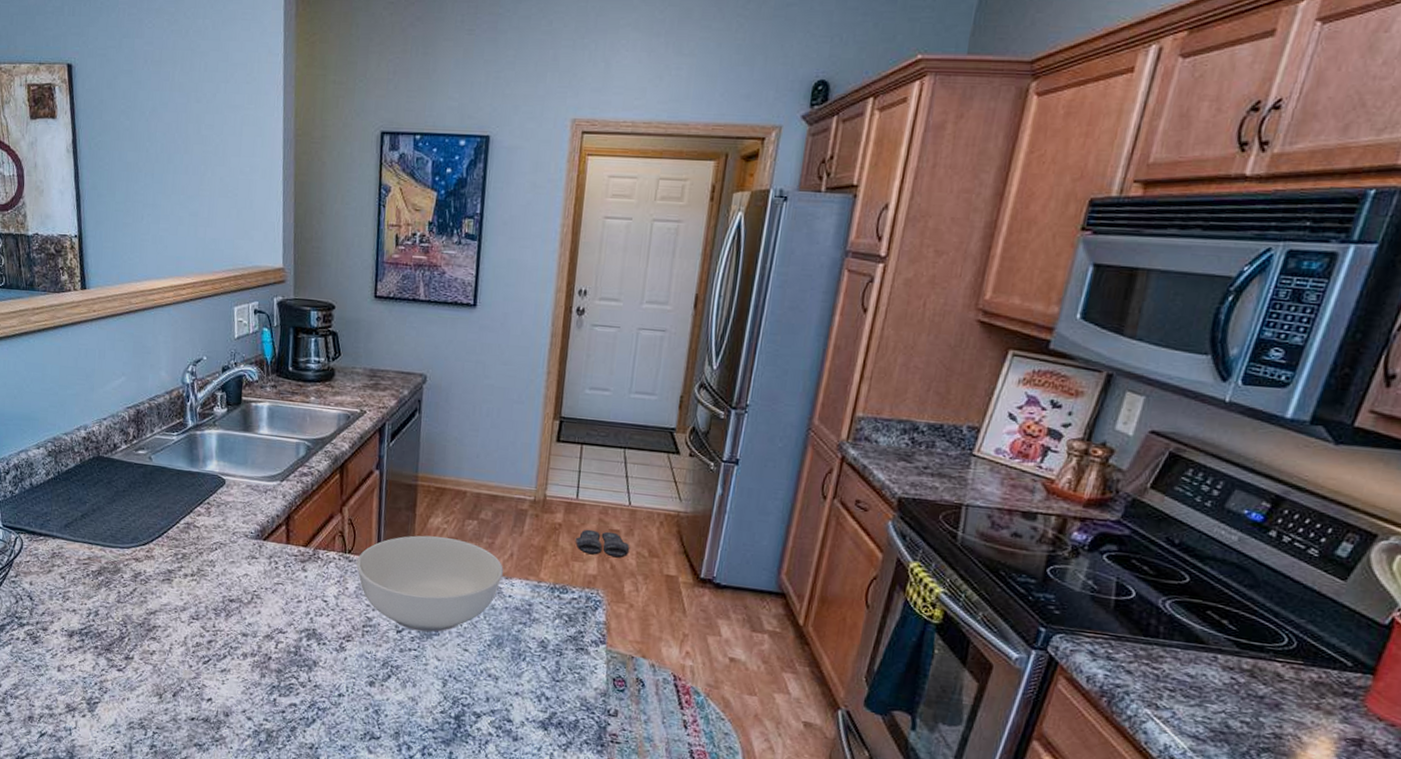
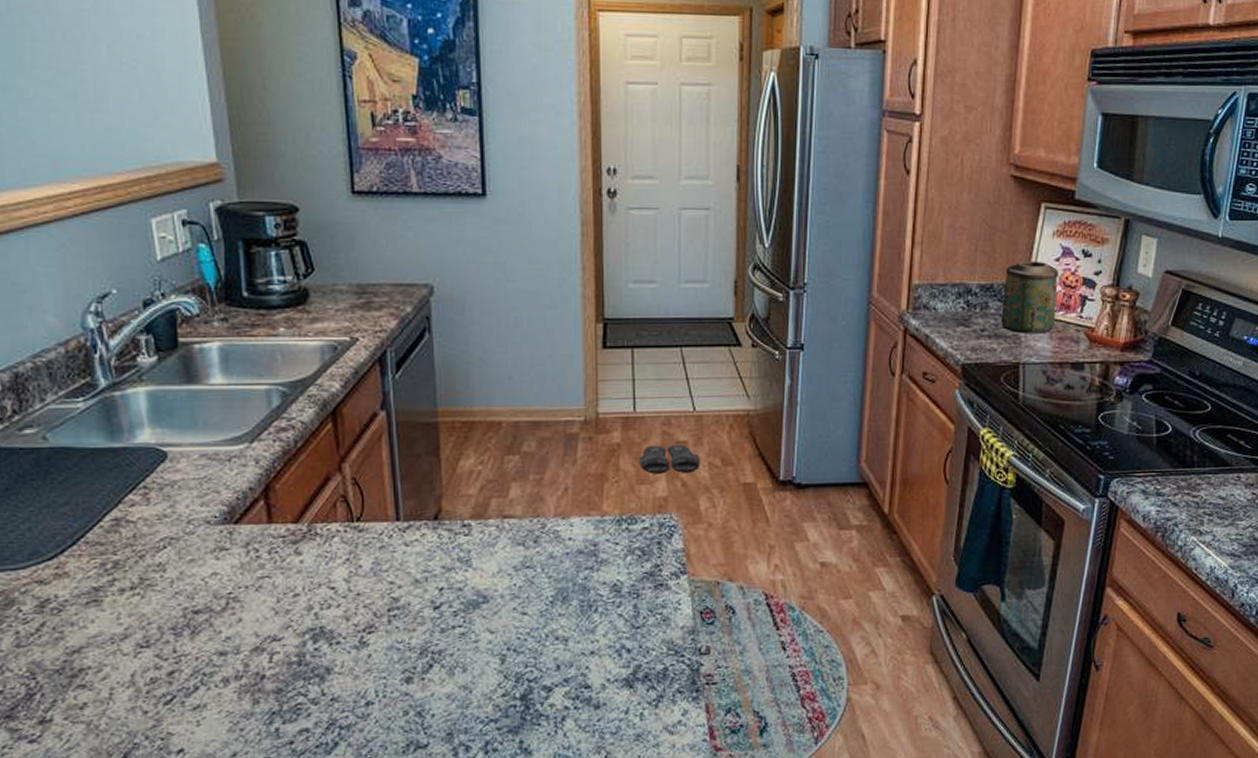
bowl: present [356,535,503,633] -> none [369,481,558,603]
canister: none [947,405,1021,479] -> present [1001,261,1059,334]

